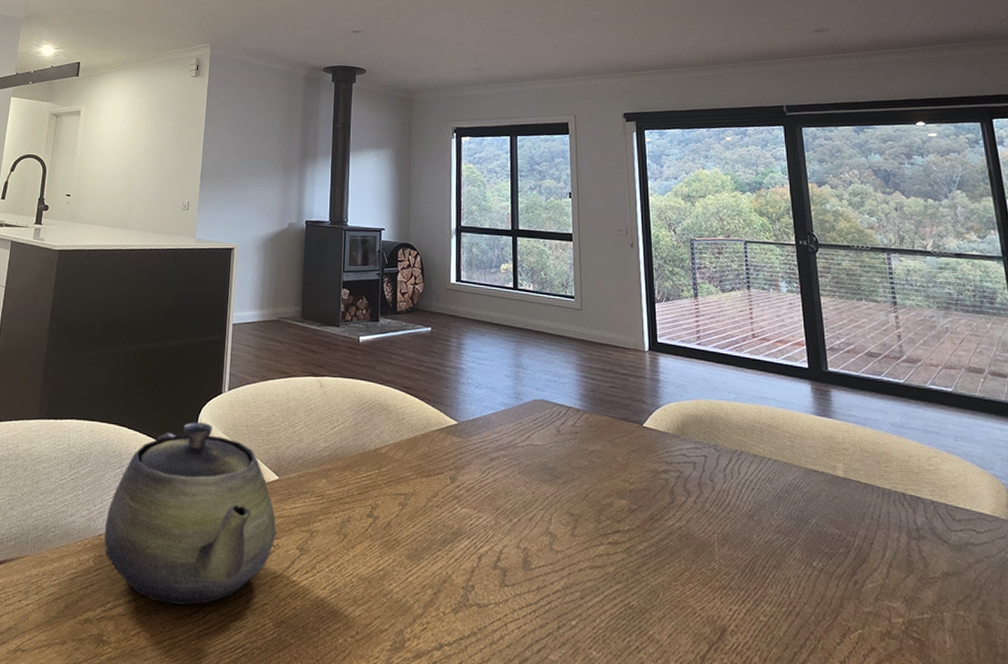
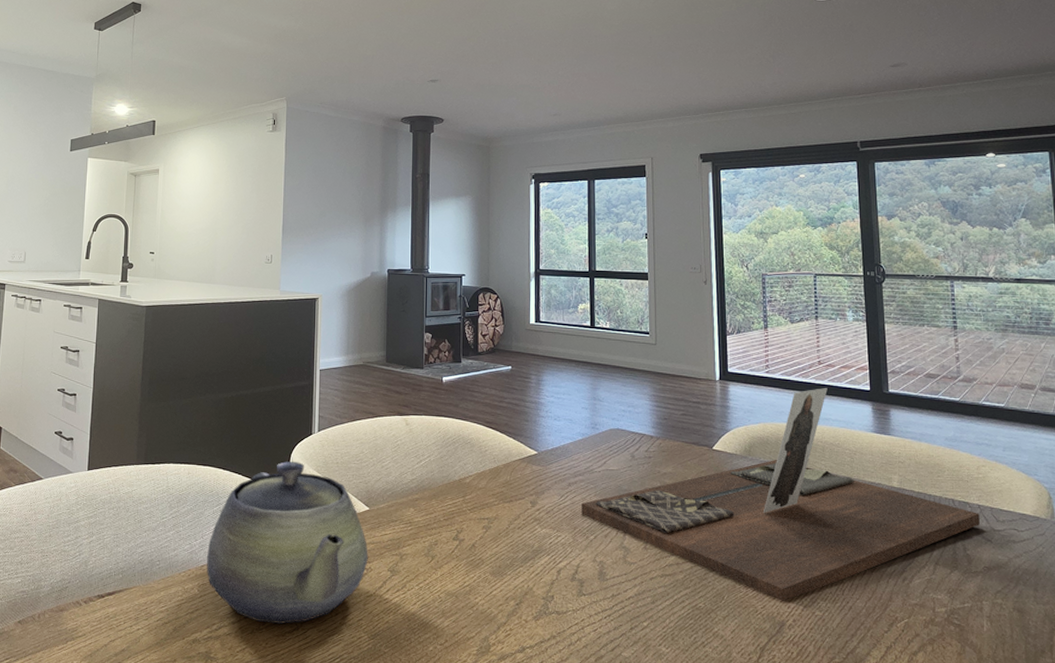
decorative tray: none [504,363,934,603] -> present [581,388,980,601]

